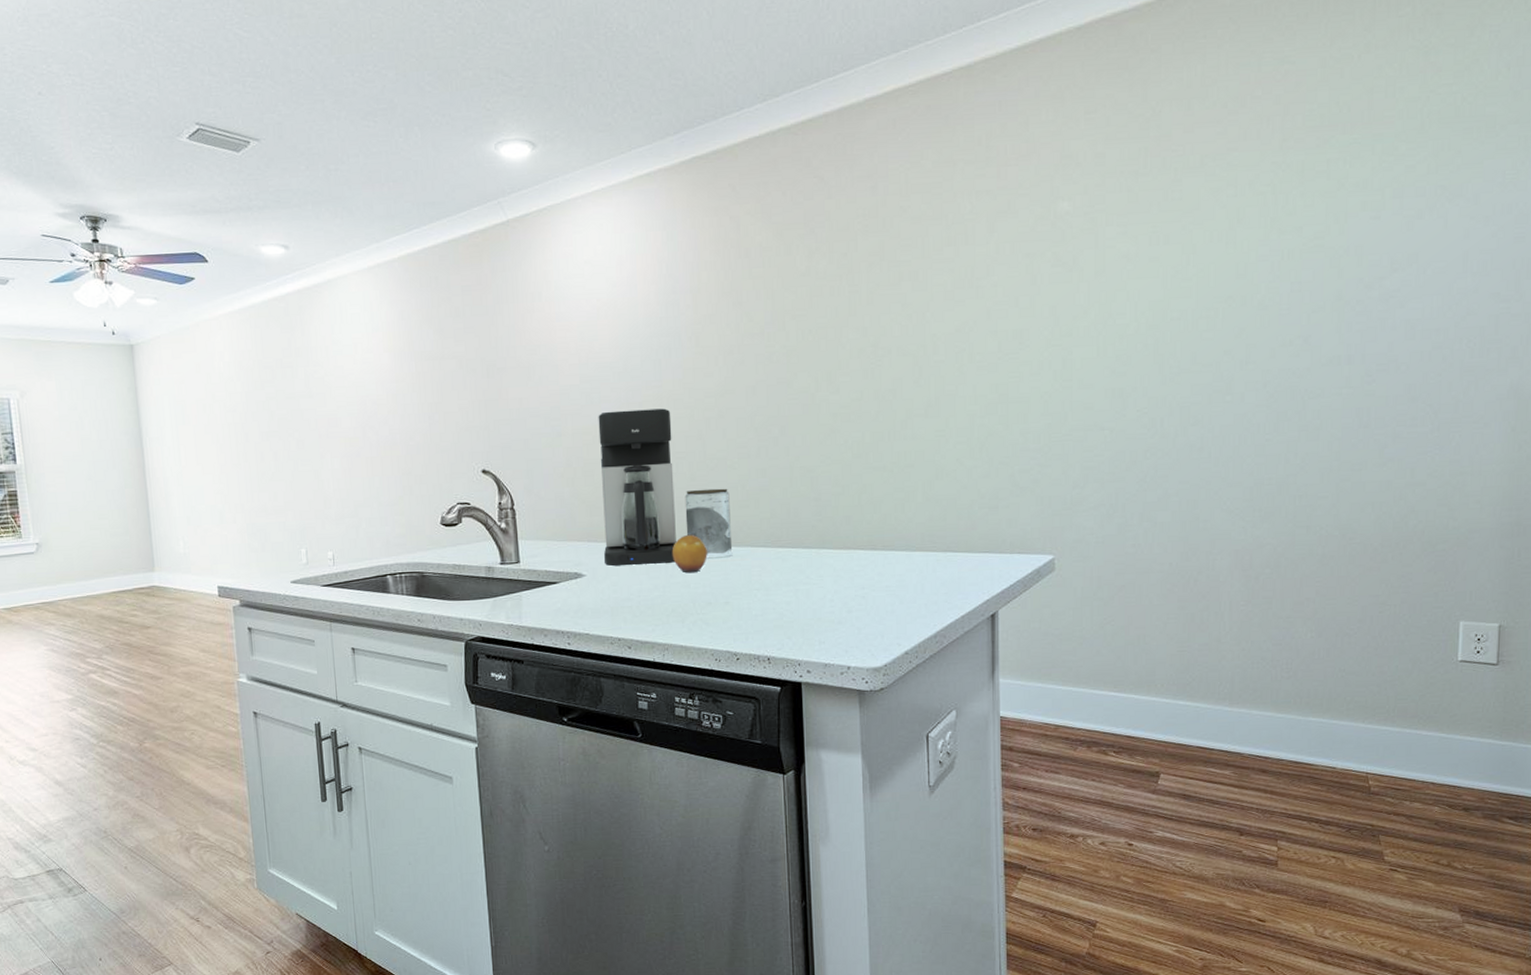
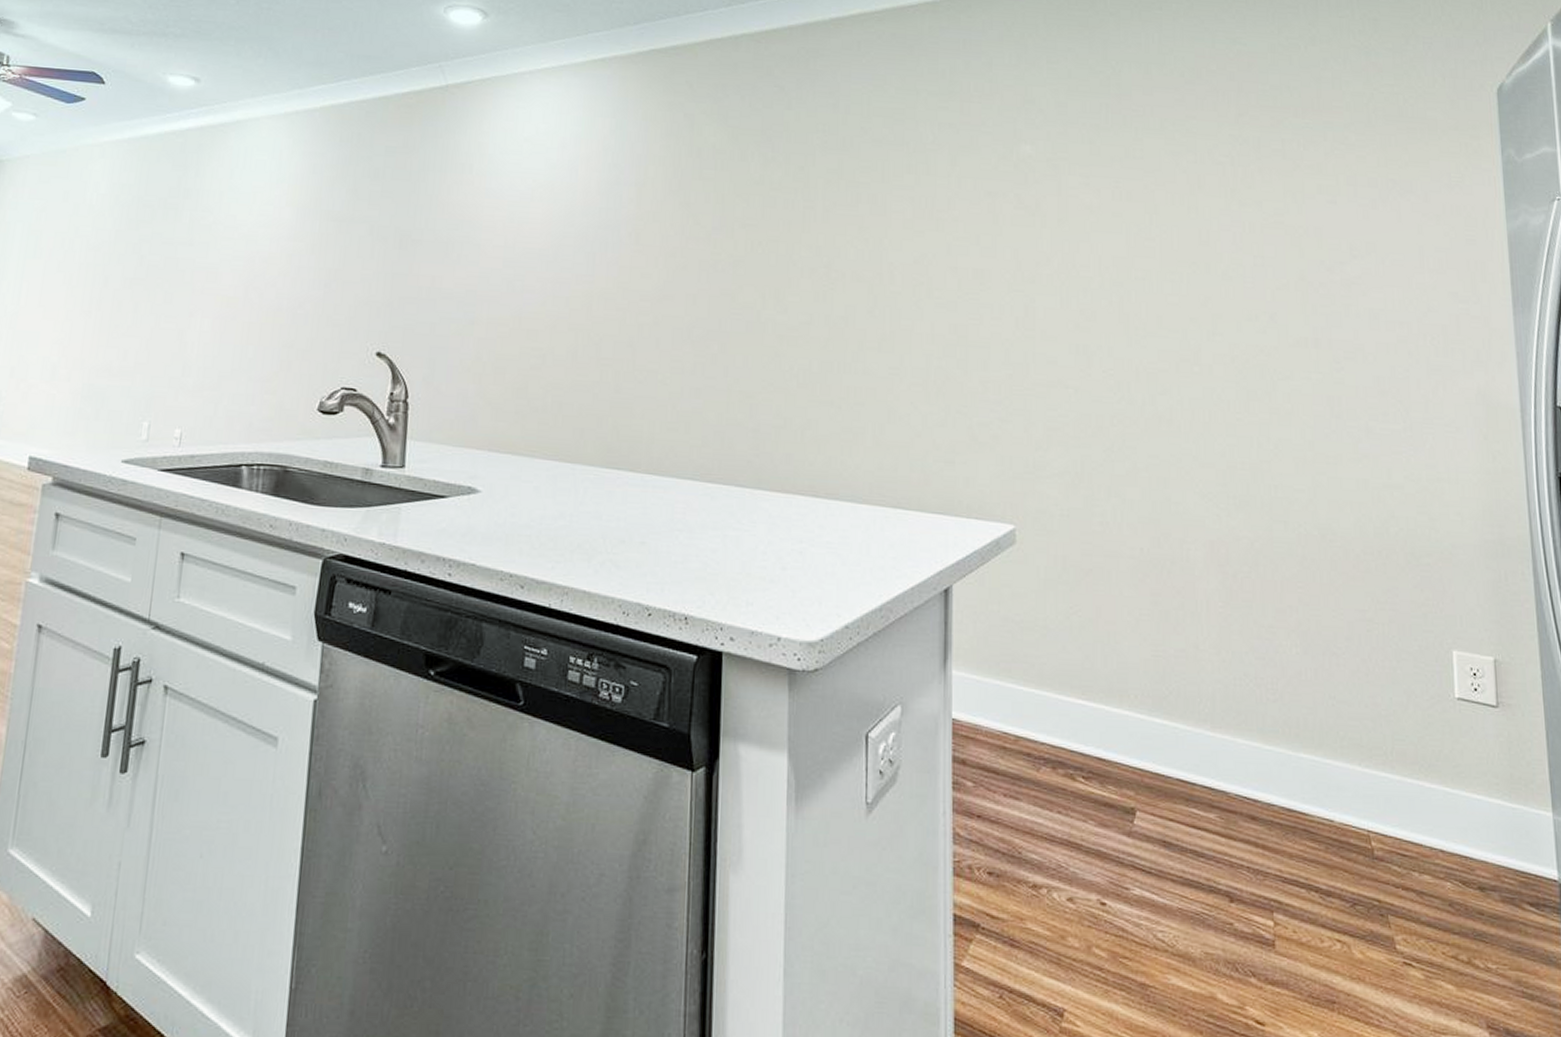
coffee maker: present [598,408,676,567] -> none [505,302,601,487]
fruit: present [672,534,707,573] -> none [584,455,626,503]
jar: present [685,488,733,560] -> none [603,403,658,489]

